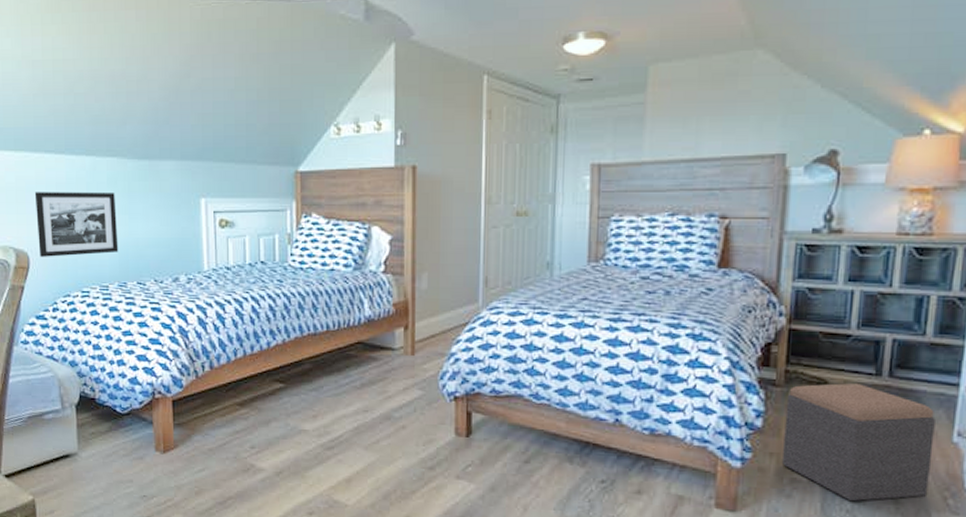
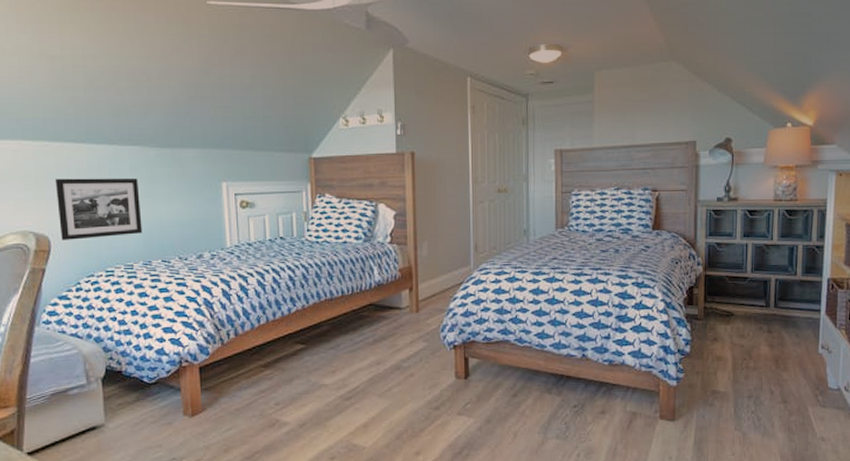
footstool: present [781,383,935,502] -> none [705,314,807,405]

